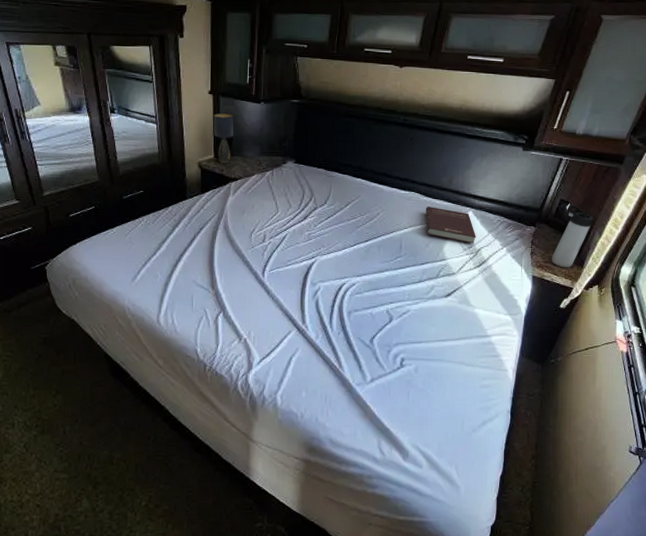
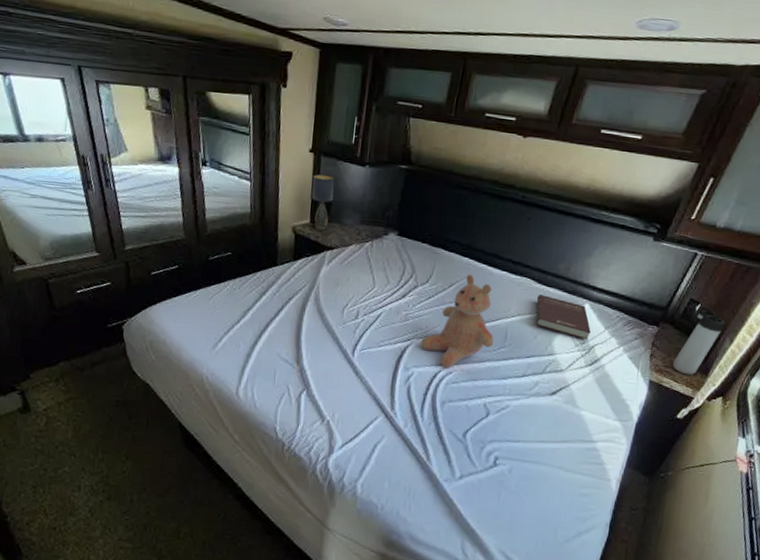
stuffed animal: none [324,193,390,281] -> present [421,274,494,369]

